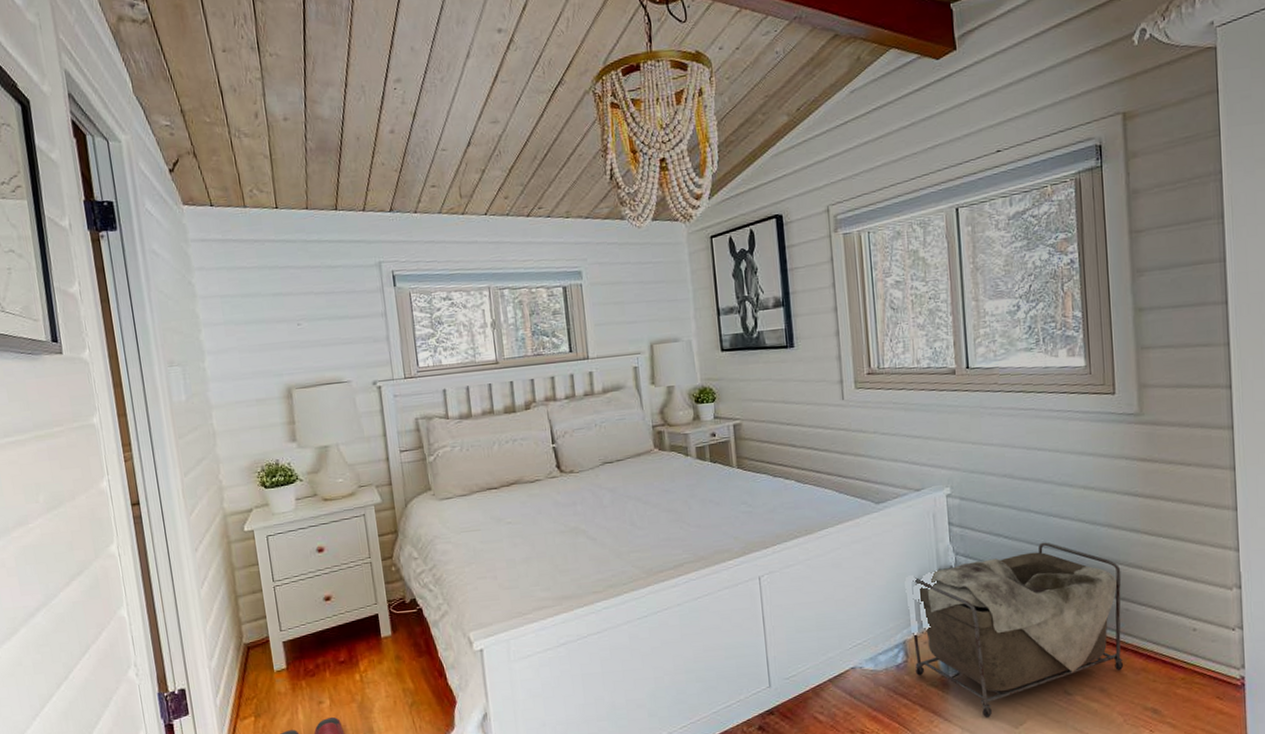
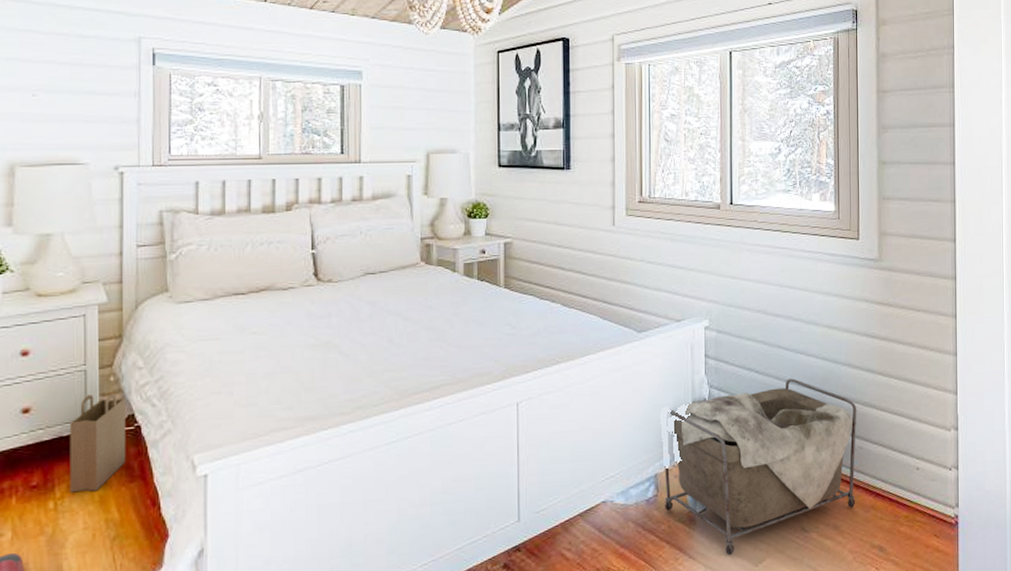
shopping bag: none [363,581,414,667] -> present [69,393,126,493]

